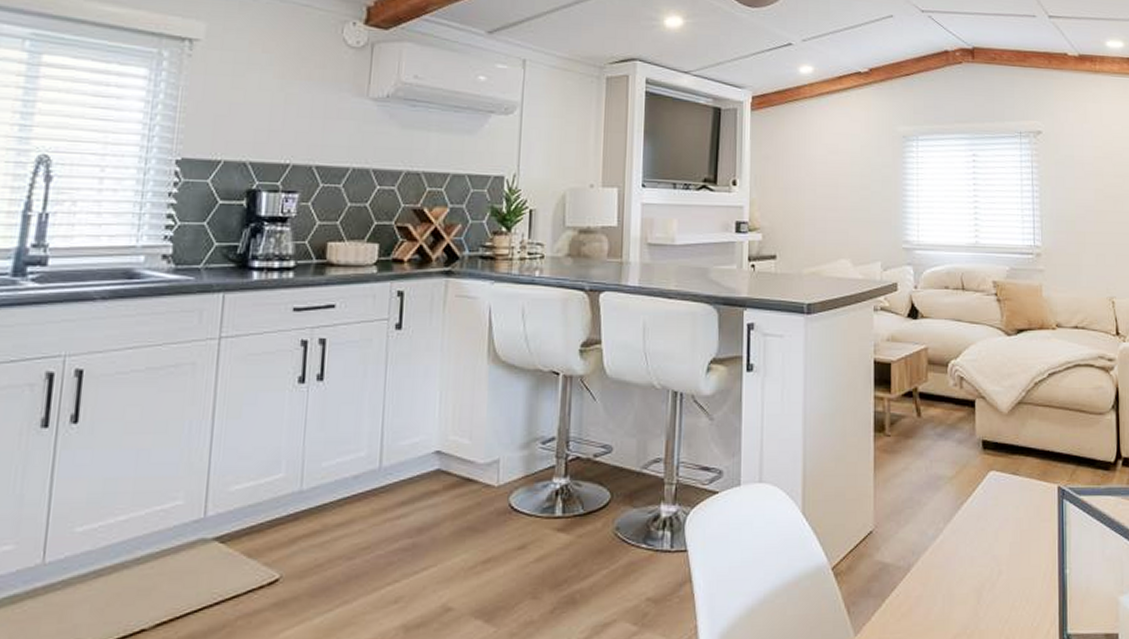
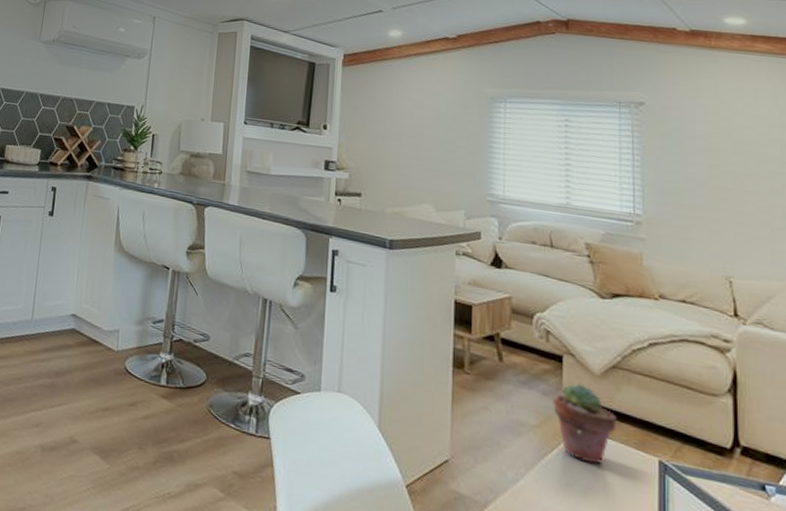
potted succulent: none [967,426,1024,503] -> present [553,384,618,464]

